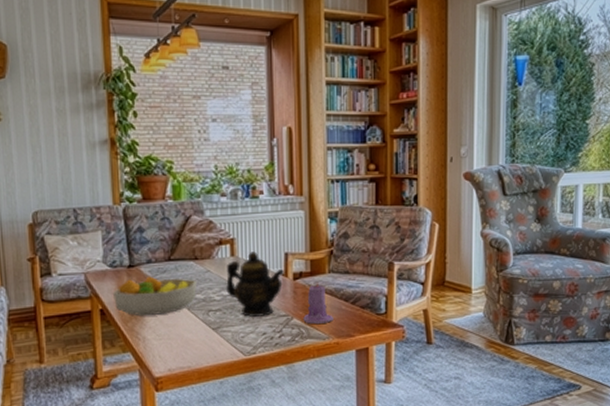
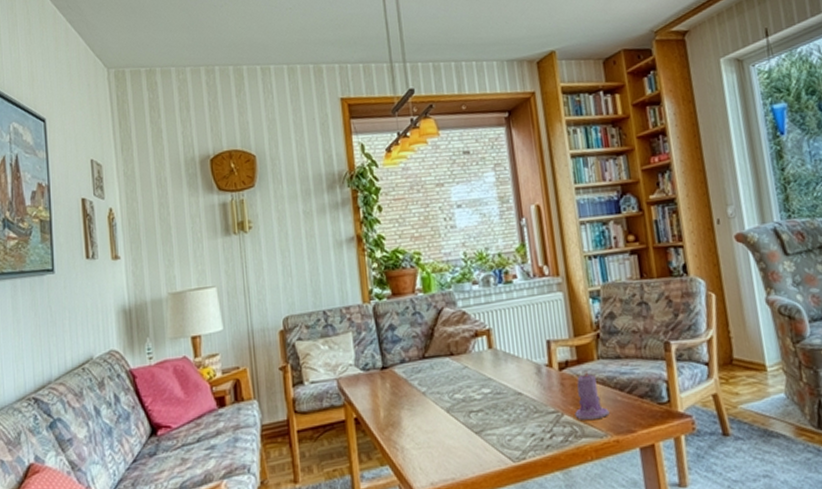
fruit bowl: present [112,276,198,316] -> none [366,377,455,423]
teapot: present [226,251,285,318] -> none [484,341,549,417]

